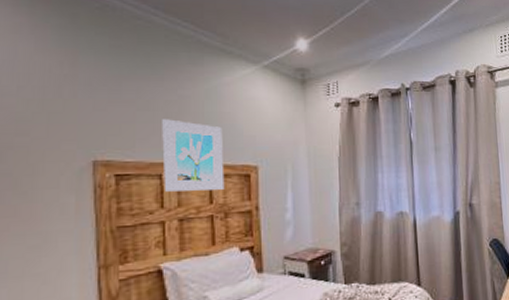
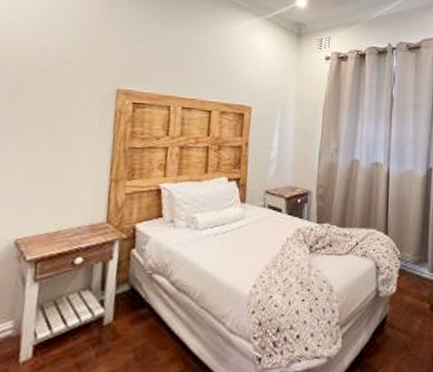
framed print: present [162,119,225,192] -> none [170,59,225,125]

